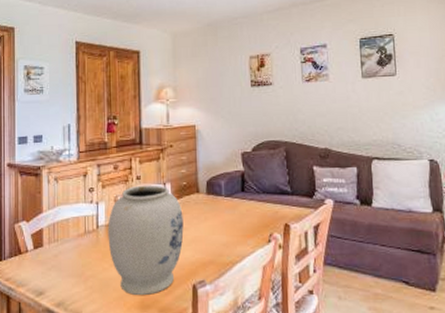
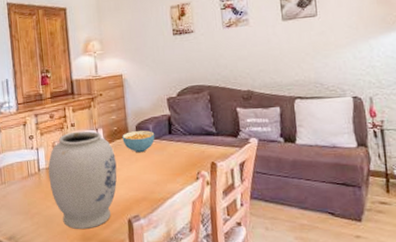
cereal bowl: none [191,187,227,211] -> present [122,130,155,153]

